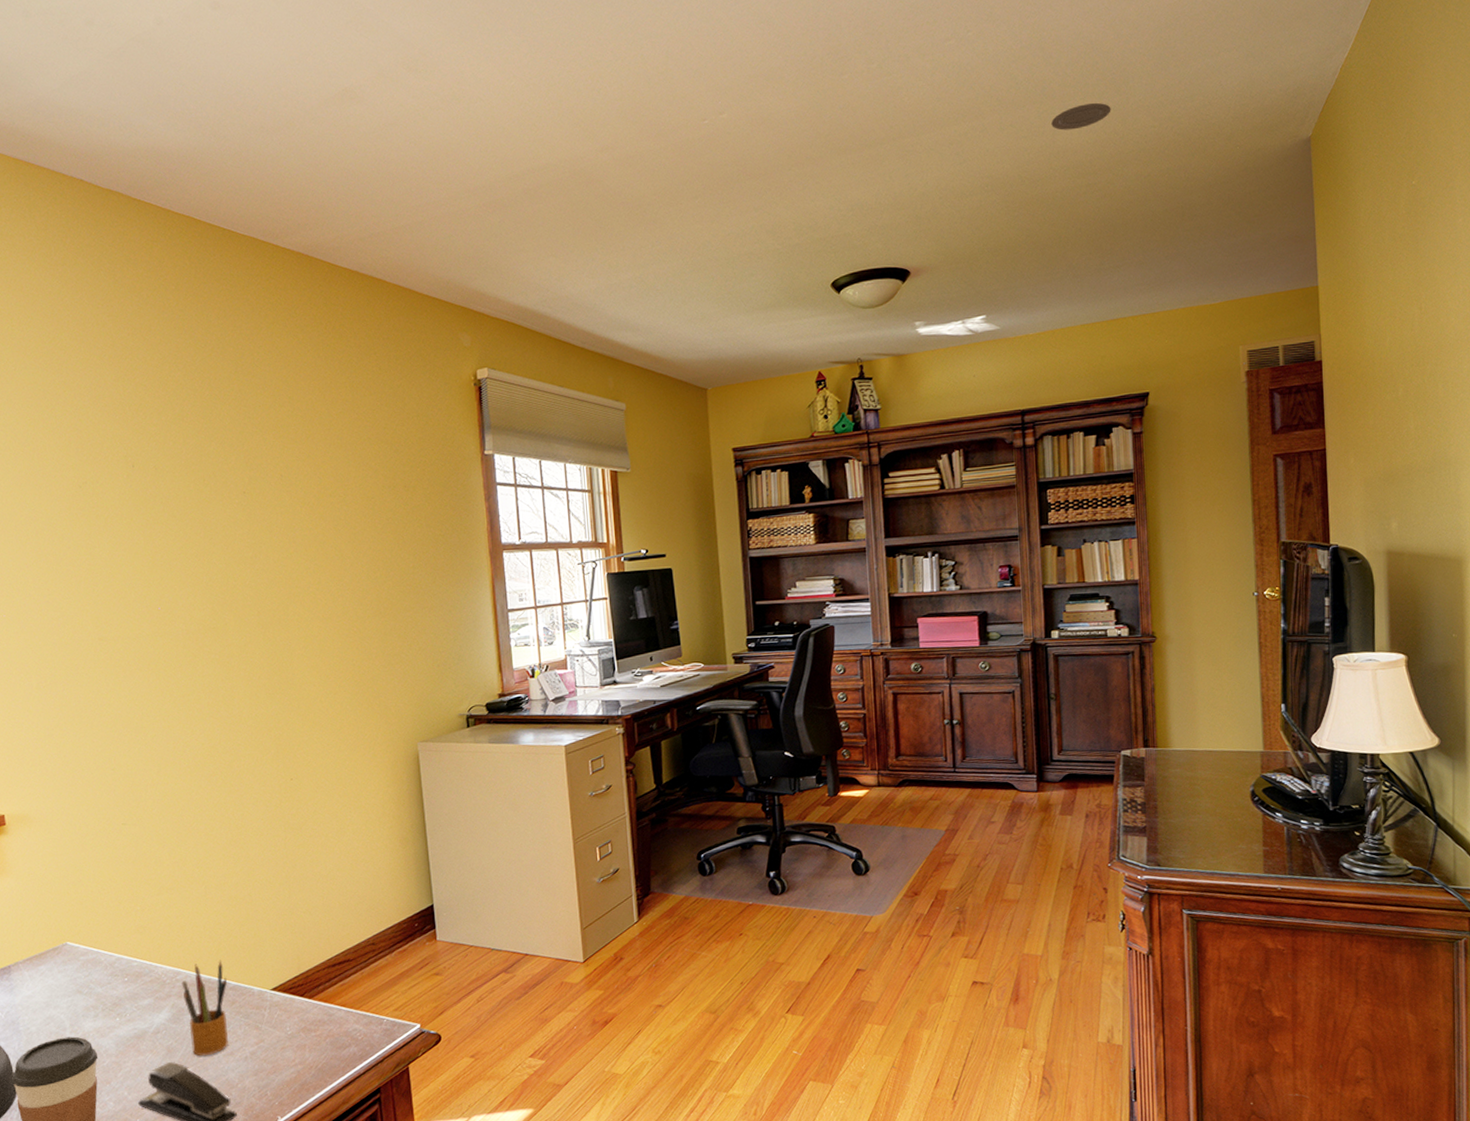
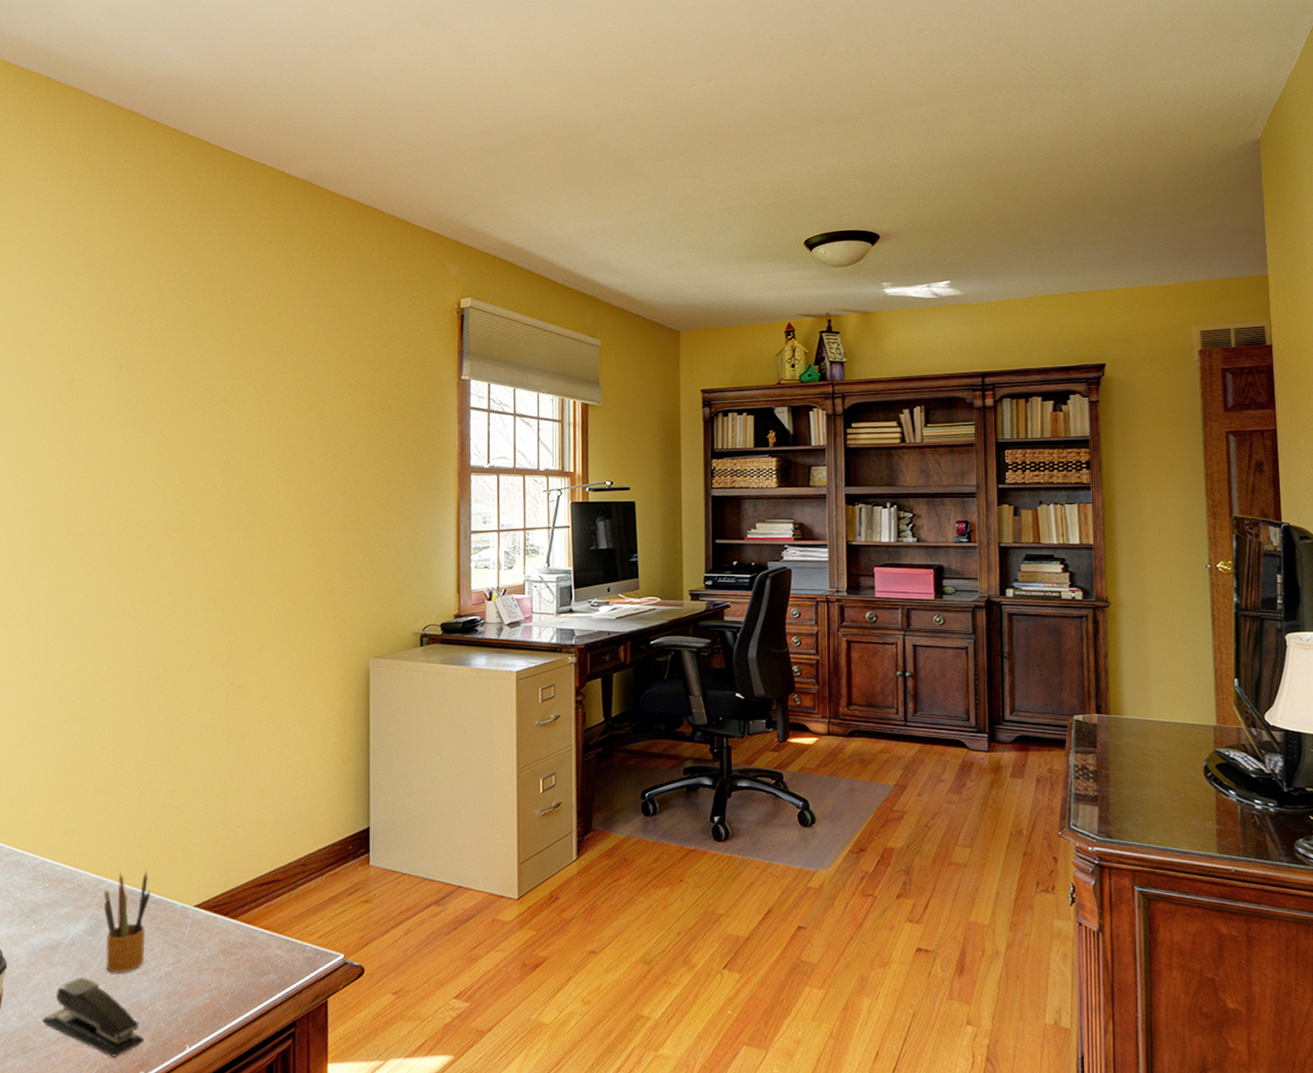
recessed light: present [1051,103,1111,131] -> none [1017,95,1073,118]

